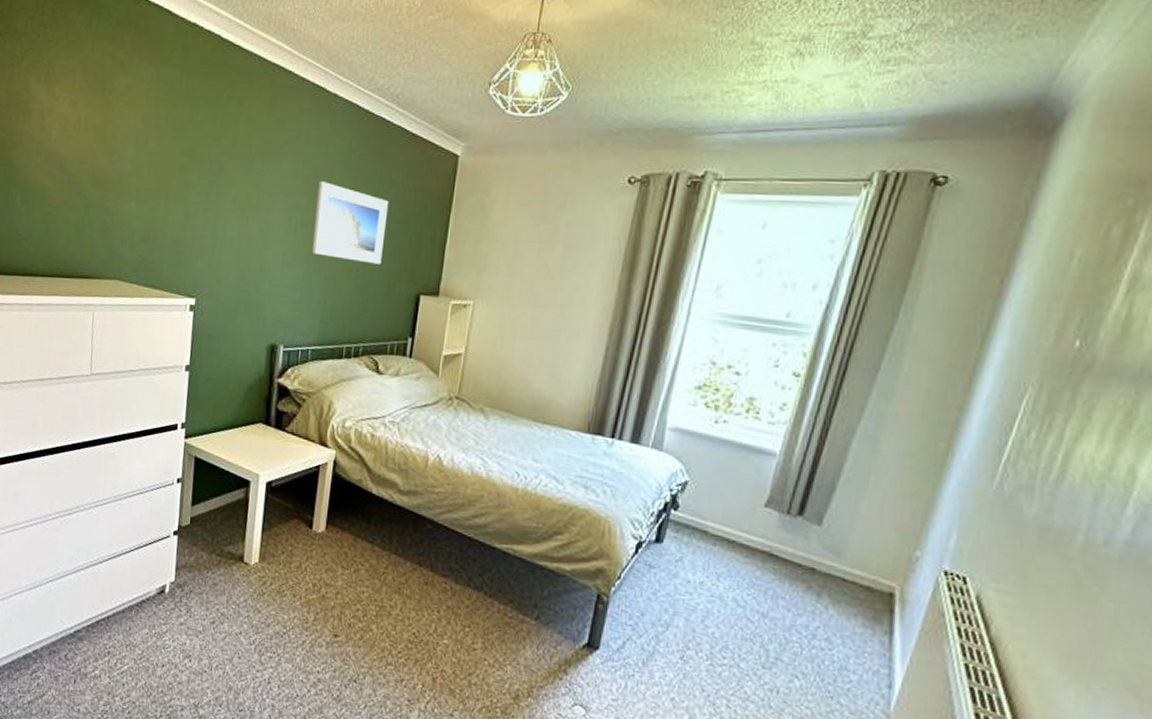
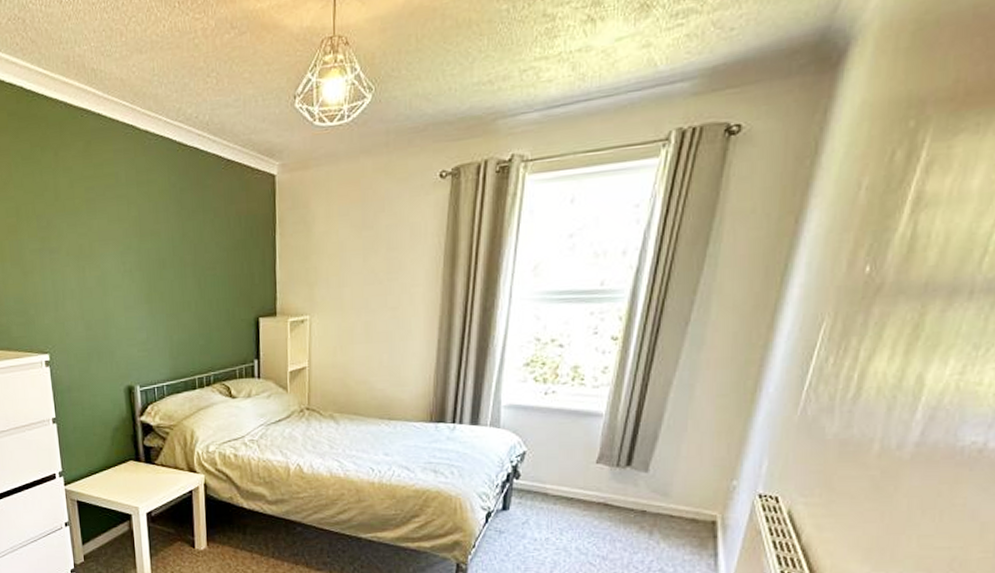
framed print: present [311,181,389,264] -> none [145,221,218,295]

